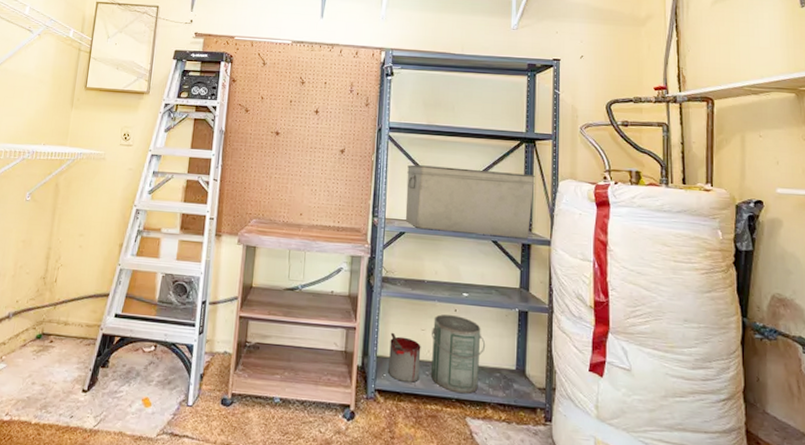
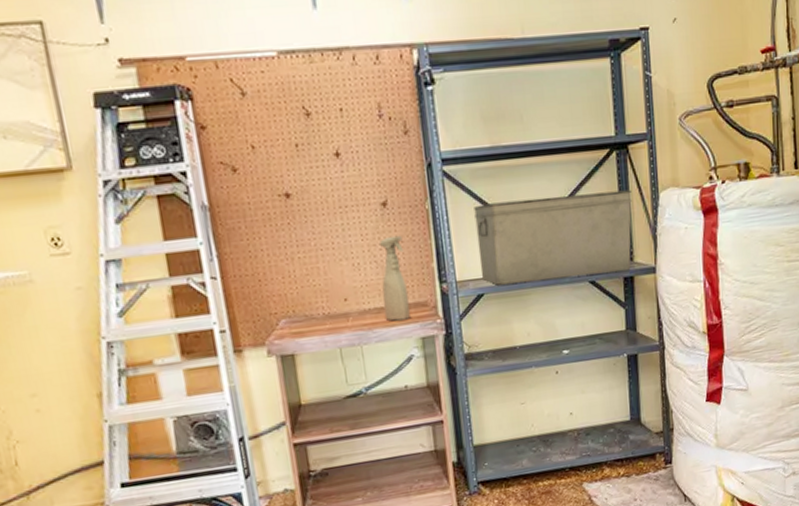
spray bottle: none [326,175,351,239] -> present [378,235,410,321]
paint can: present [387,332,421,383] -> none [485,415,527,466]
paint can: present [431,314,486,394] -> none [533,377,595,462]

